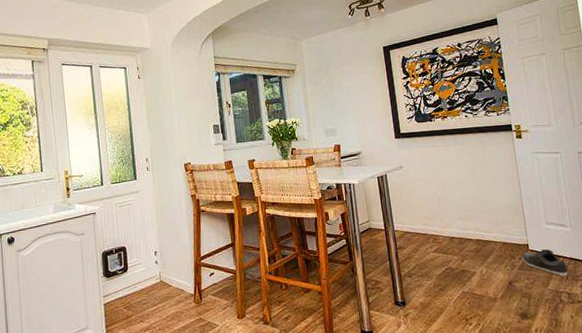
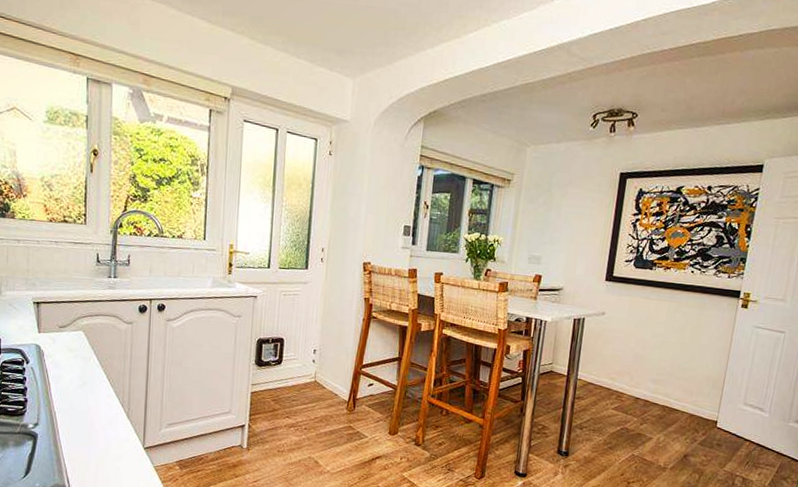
shoe: present [521,249,568,277] -> none [706,429,752,461]

